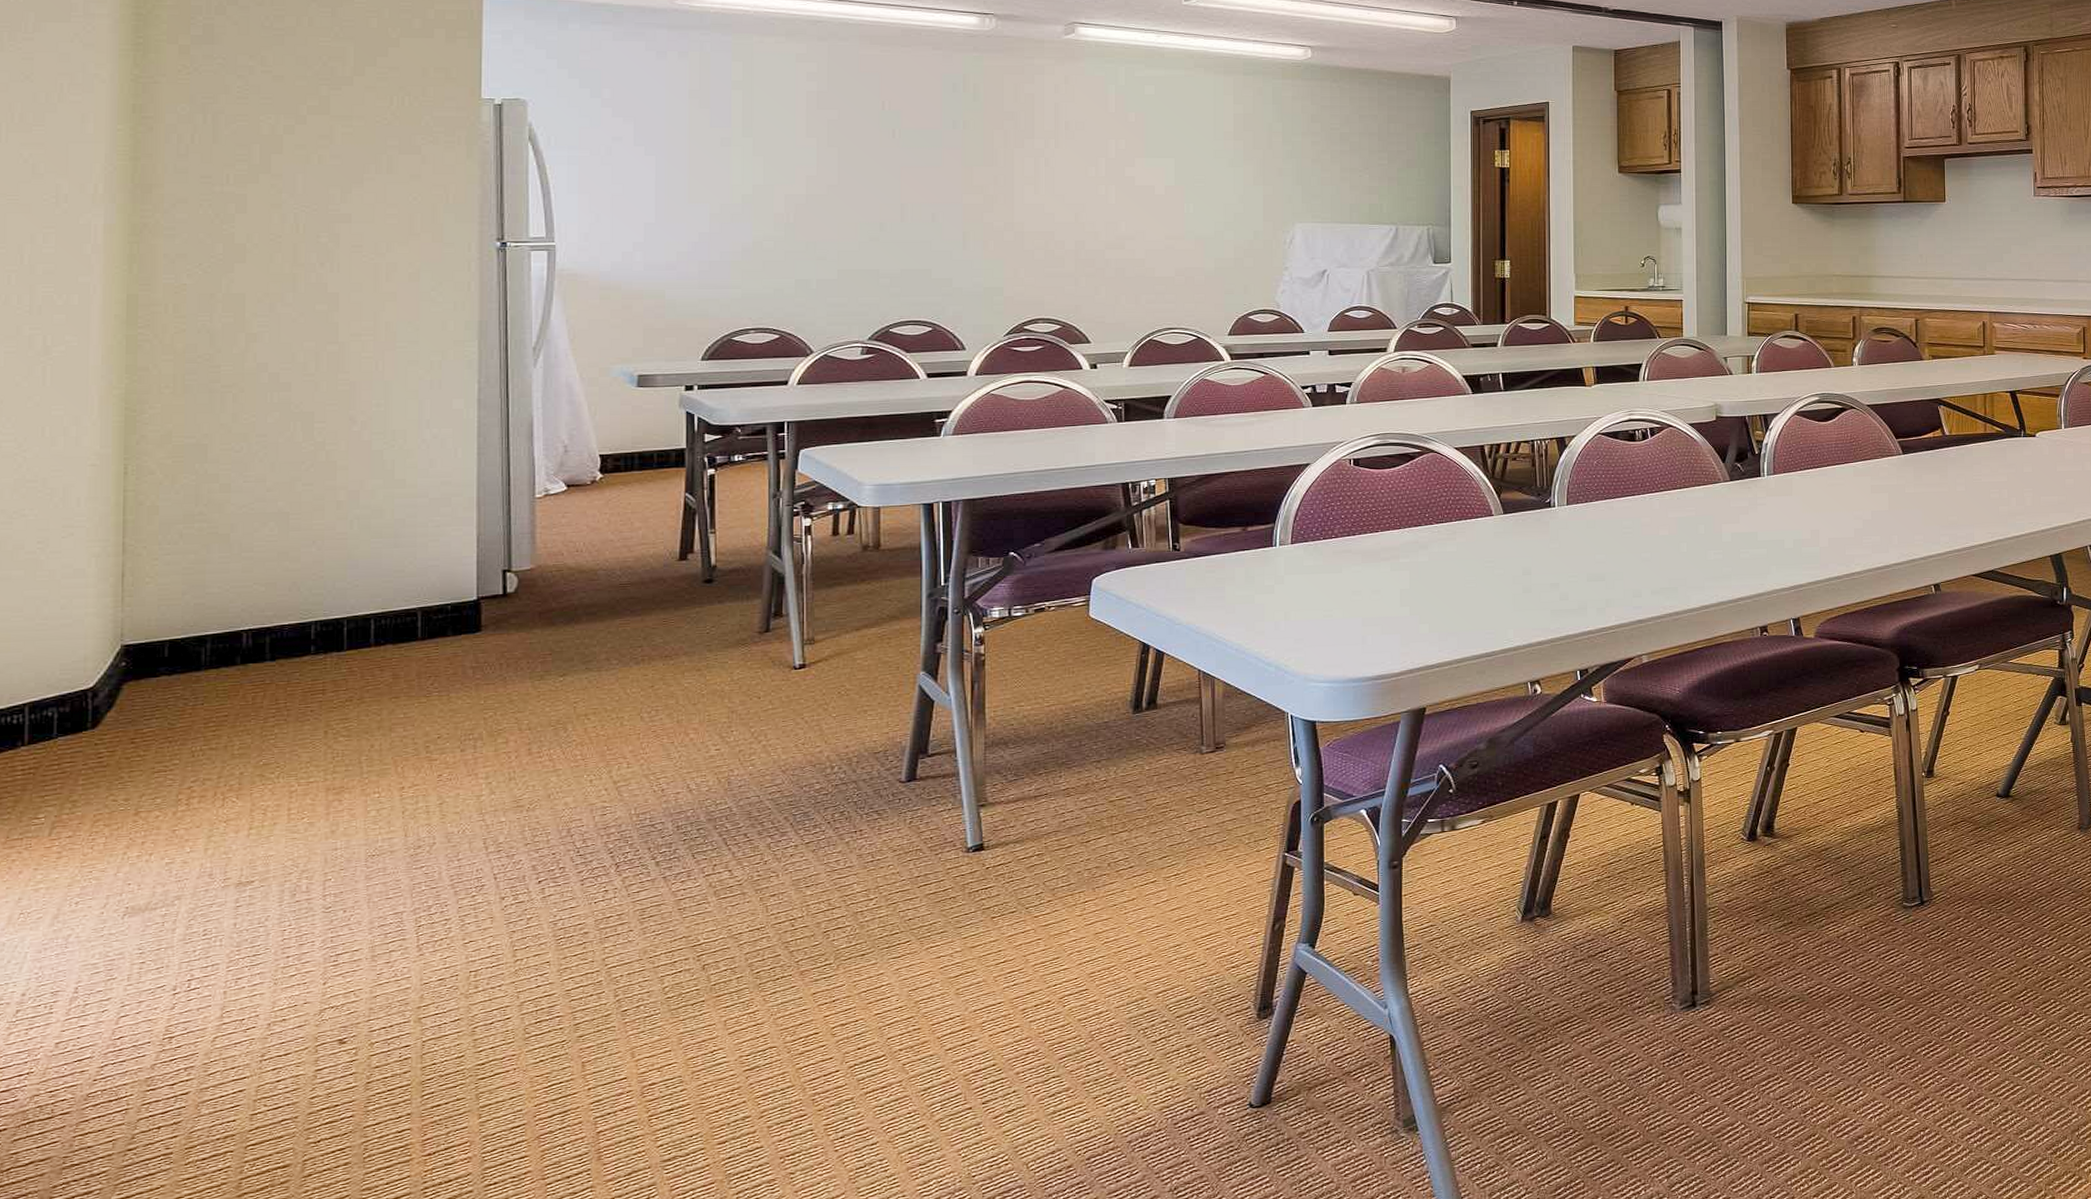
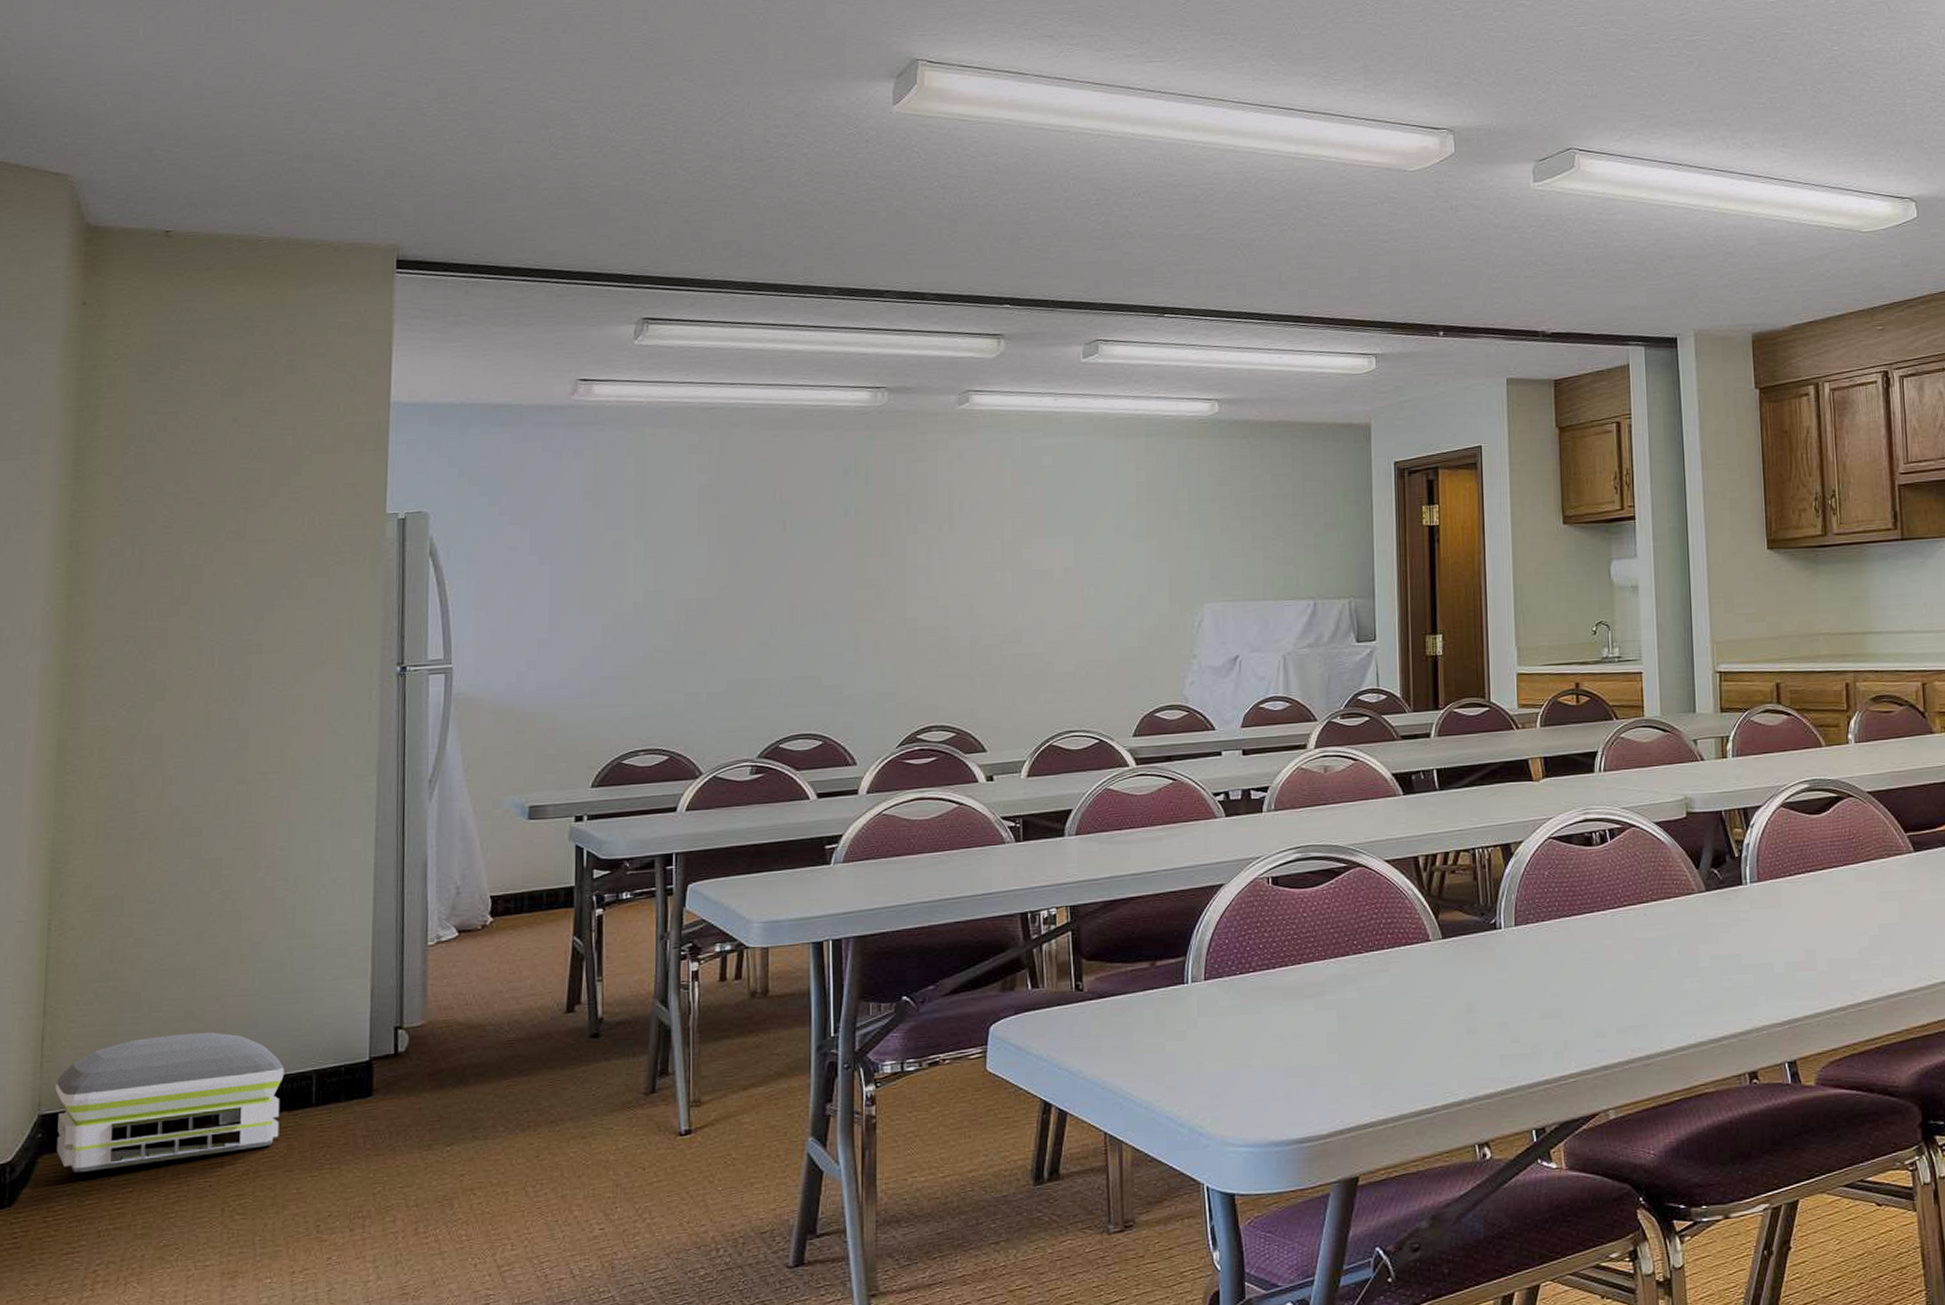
air purifier: none [139,571,387,699] -> present [55,1031,284,1173]

